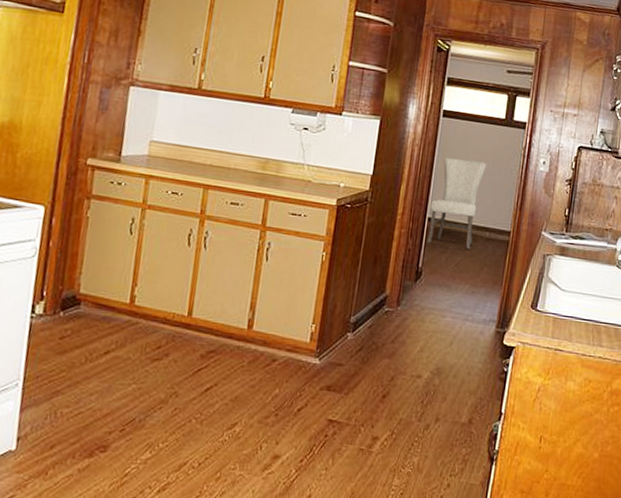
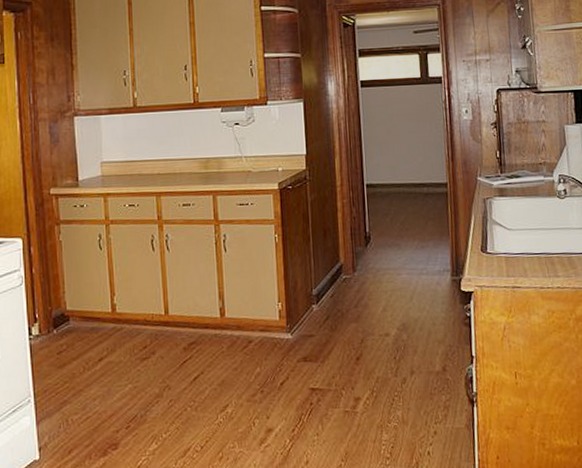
chair: present [427,157,487,249] -> none [366,122,413,208]

